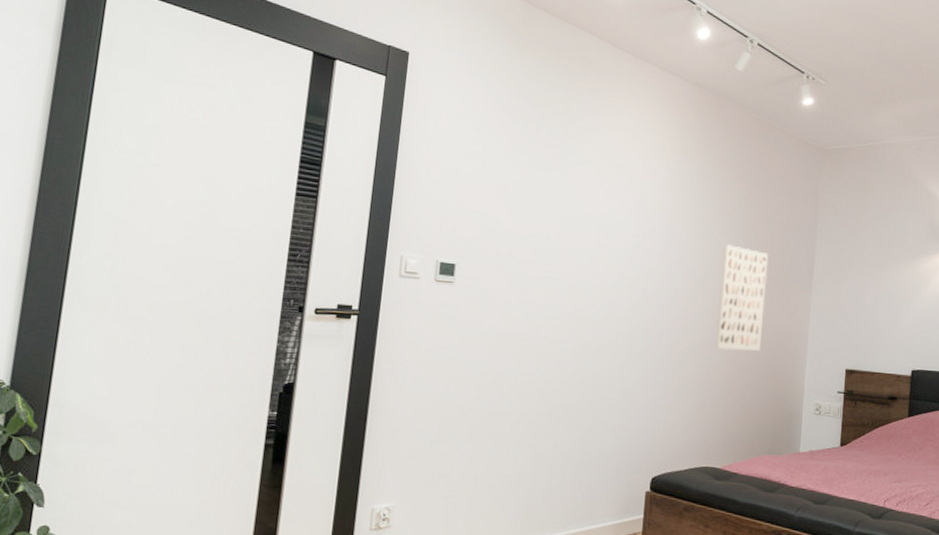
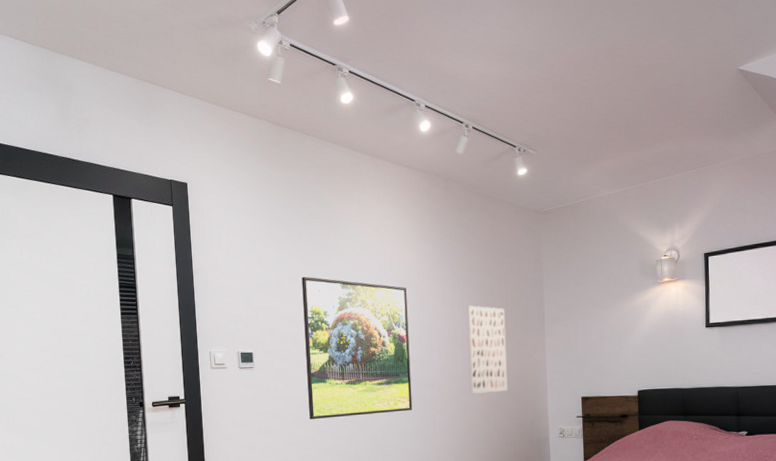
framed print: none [514,182,656,360] -> present [301,276,413,420]

